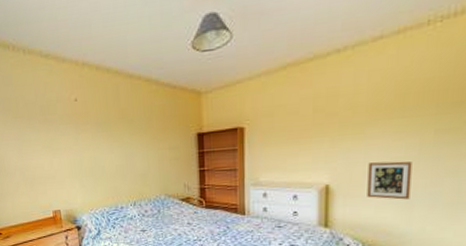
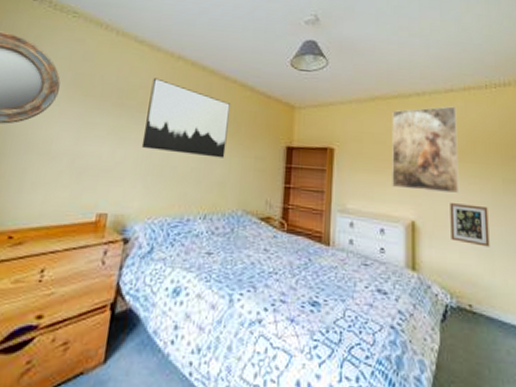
wall art: none [65,89,142,156] -> present [141,78,230,158]
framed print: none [305,56,386,157] -> present [392,106,460,193]

